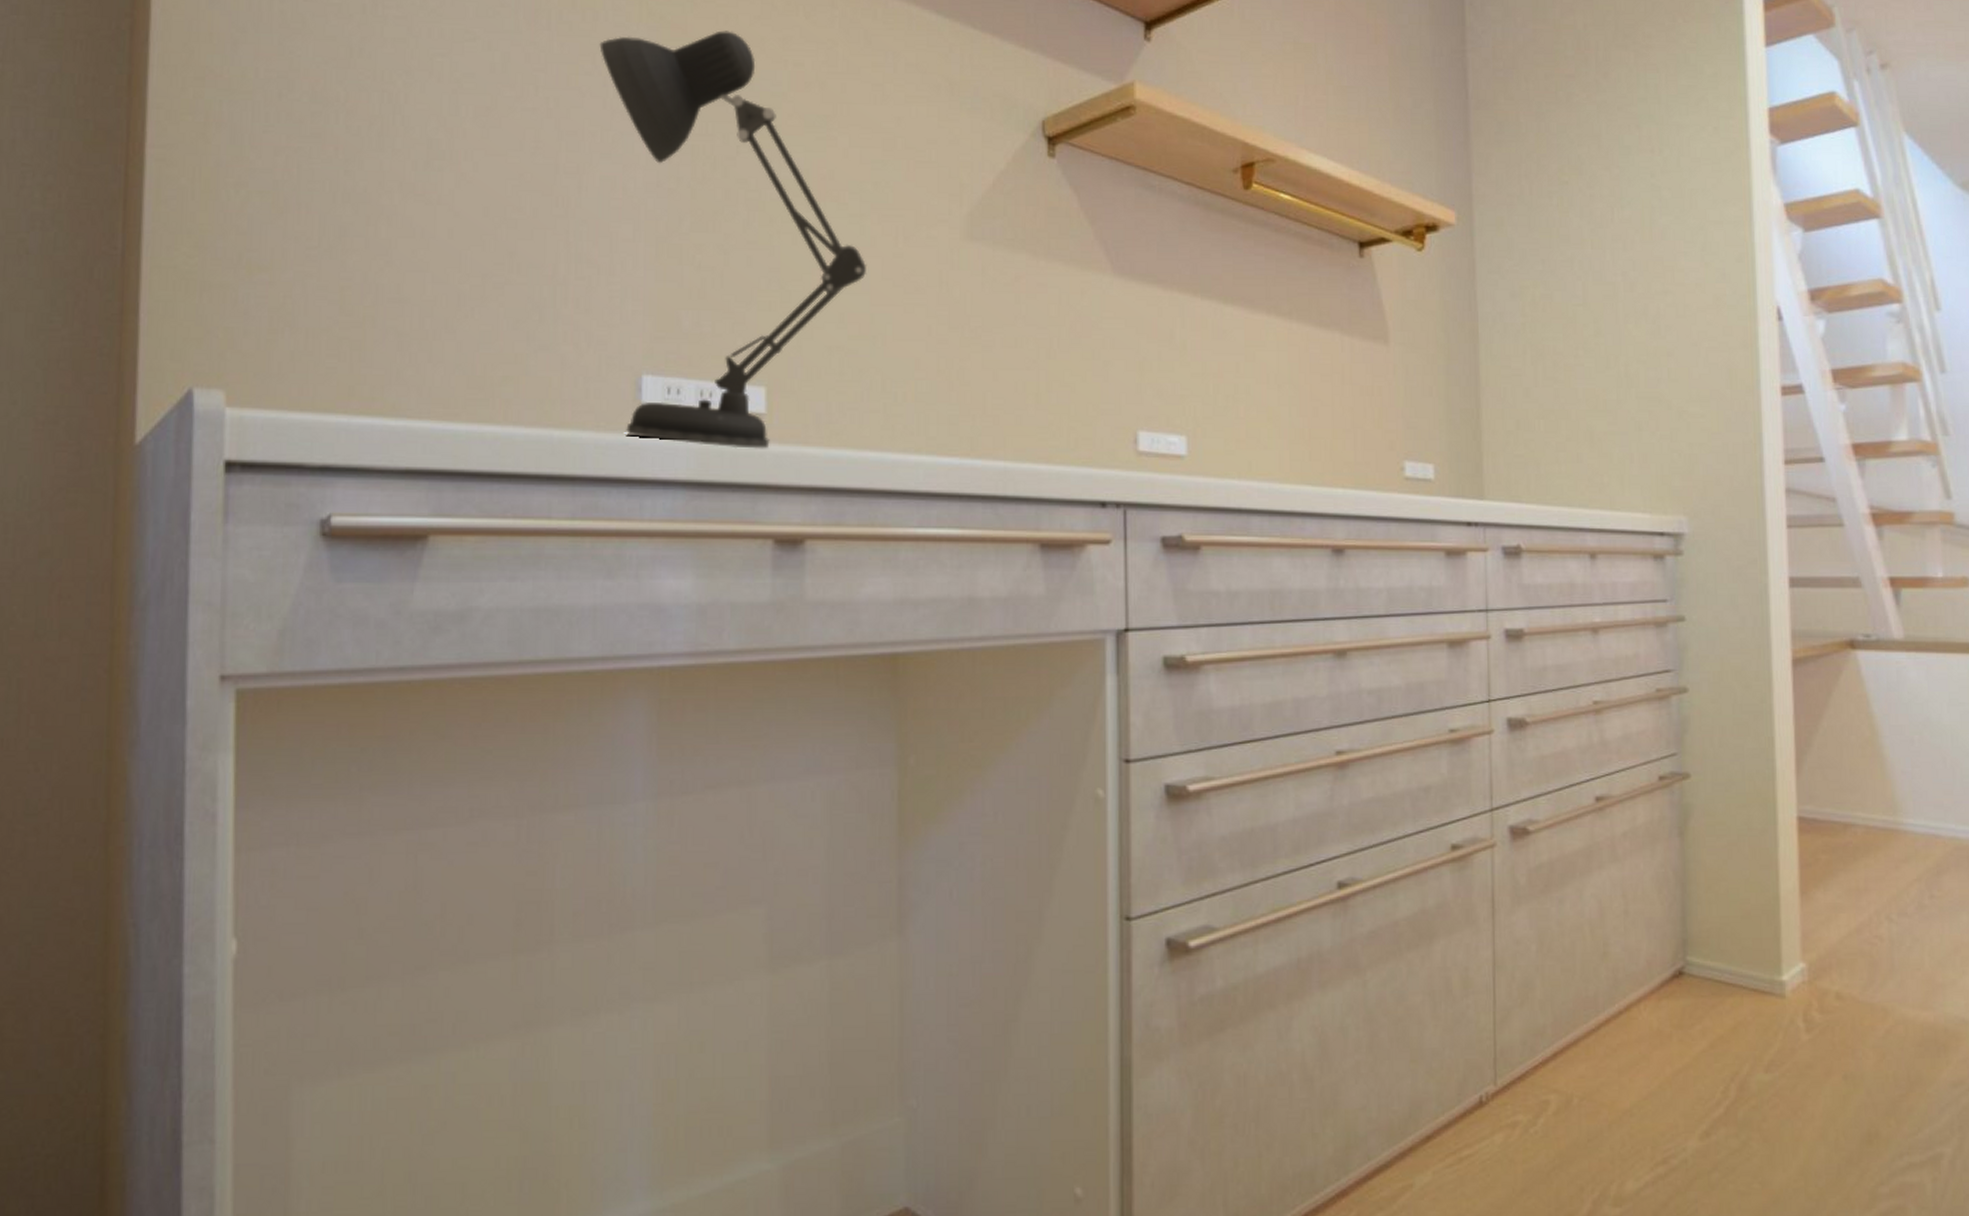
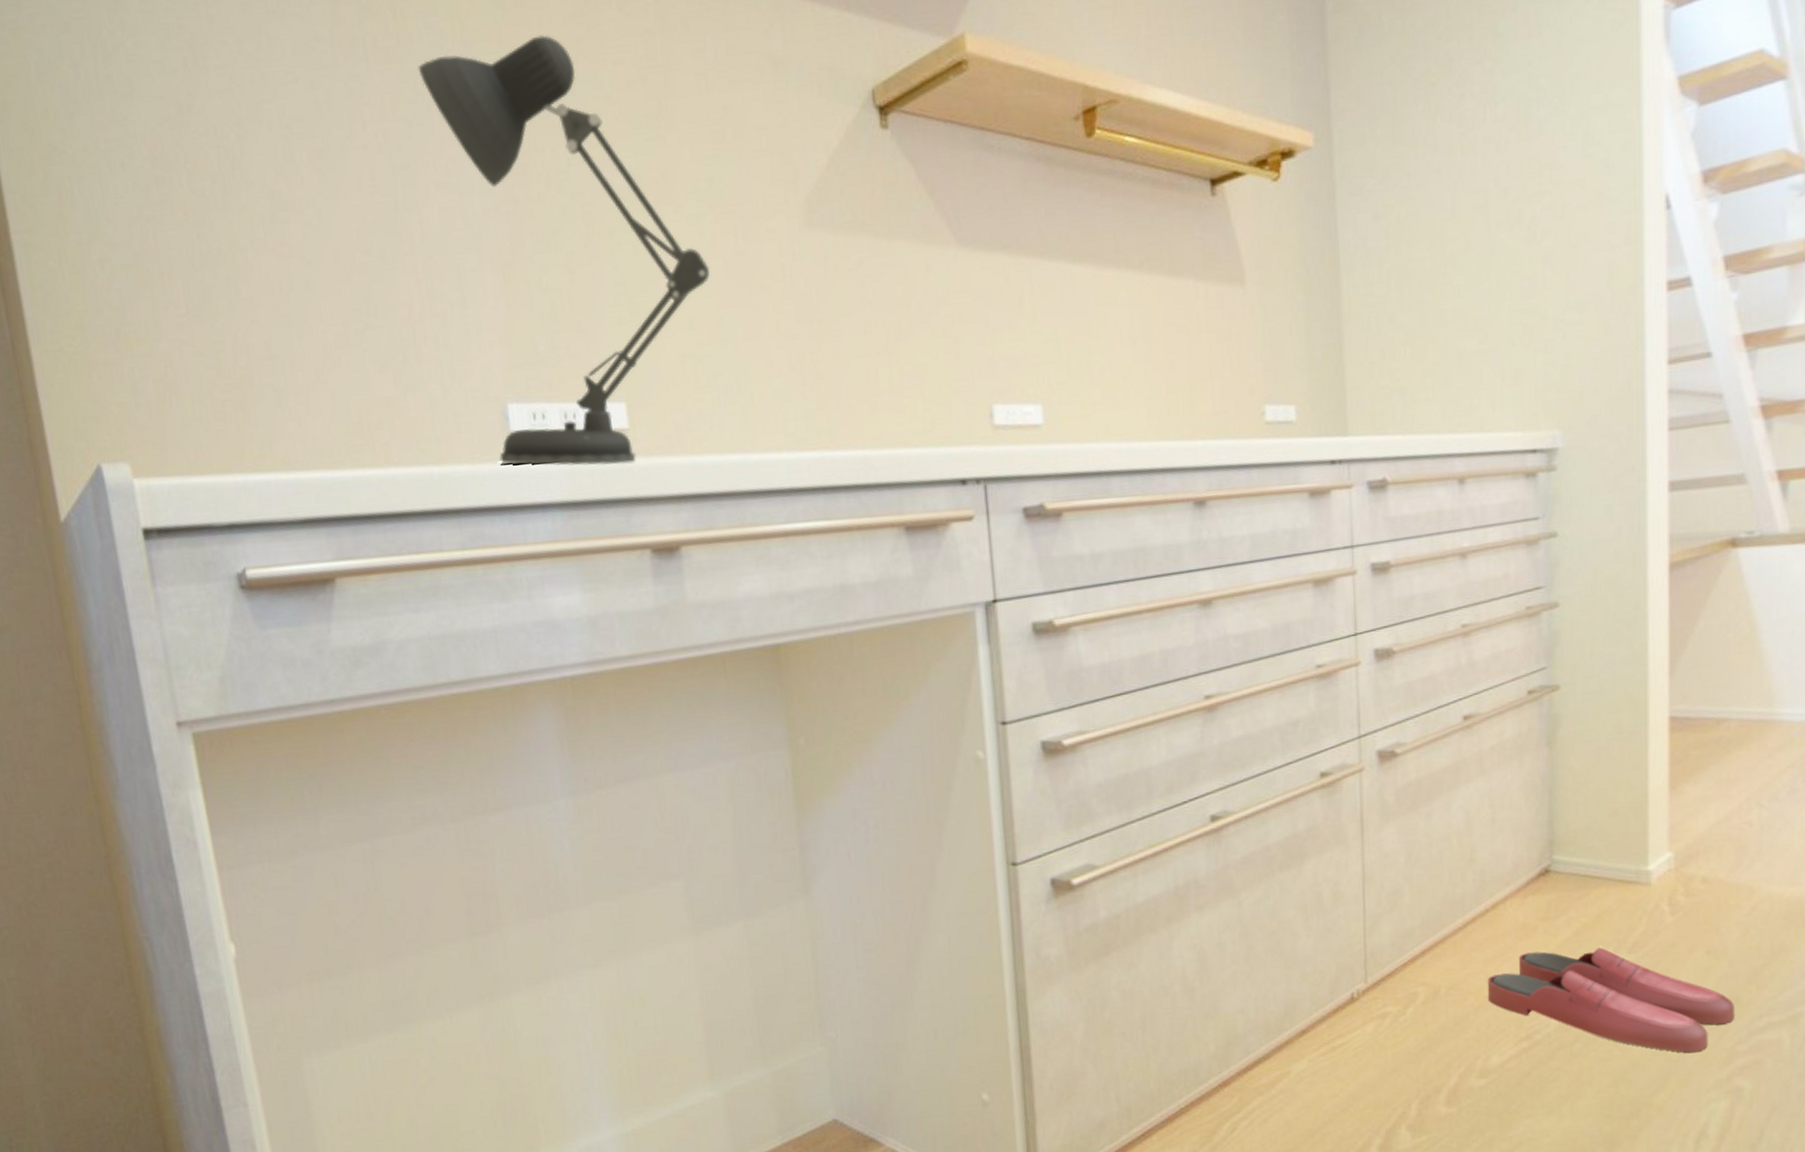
slippers: none [1621,1063,1876,1191] -> present [1487,947,1735,1053]

